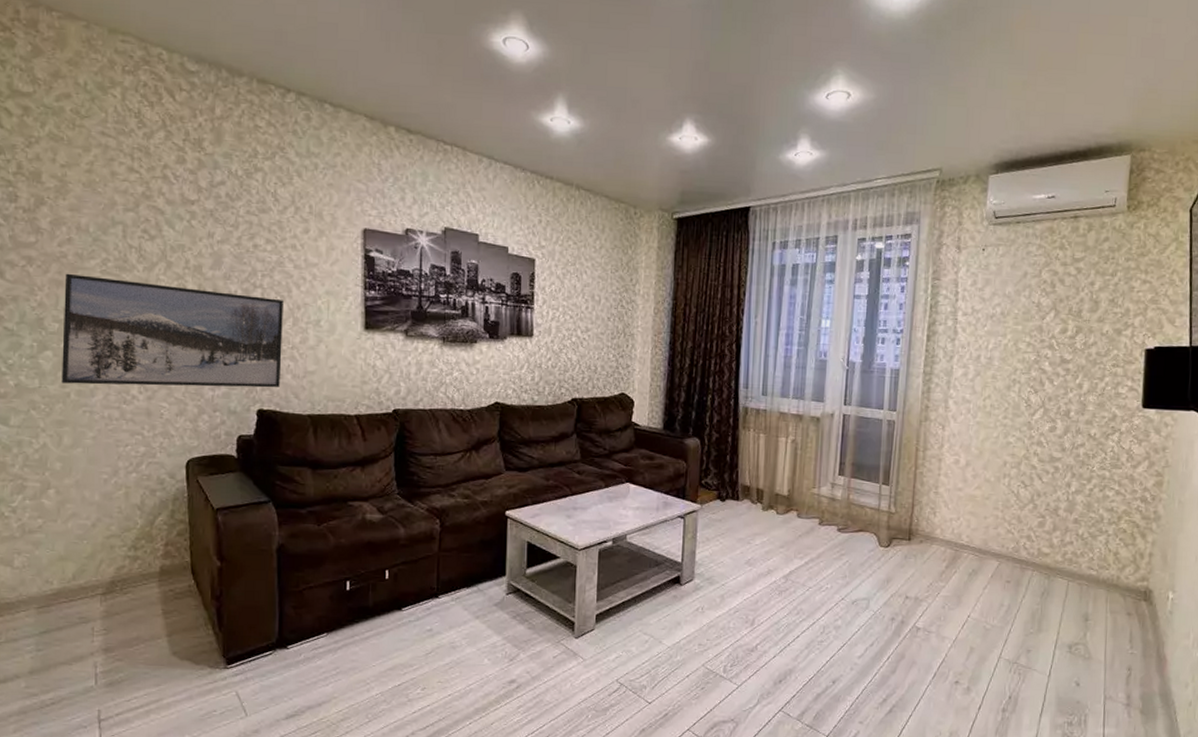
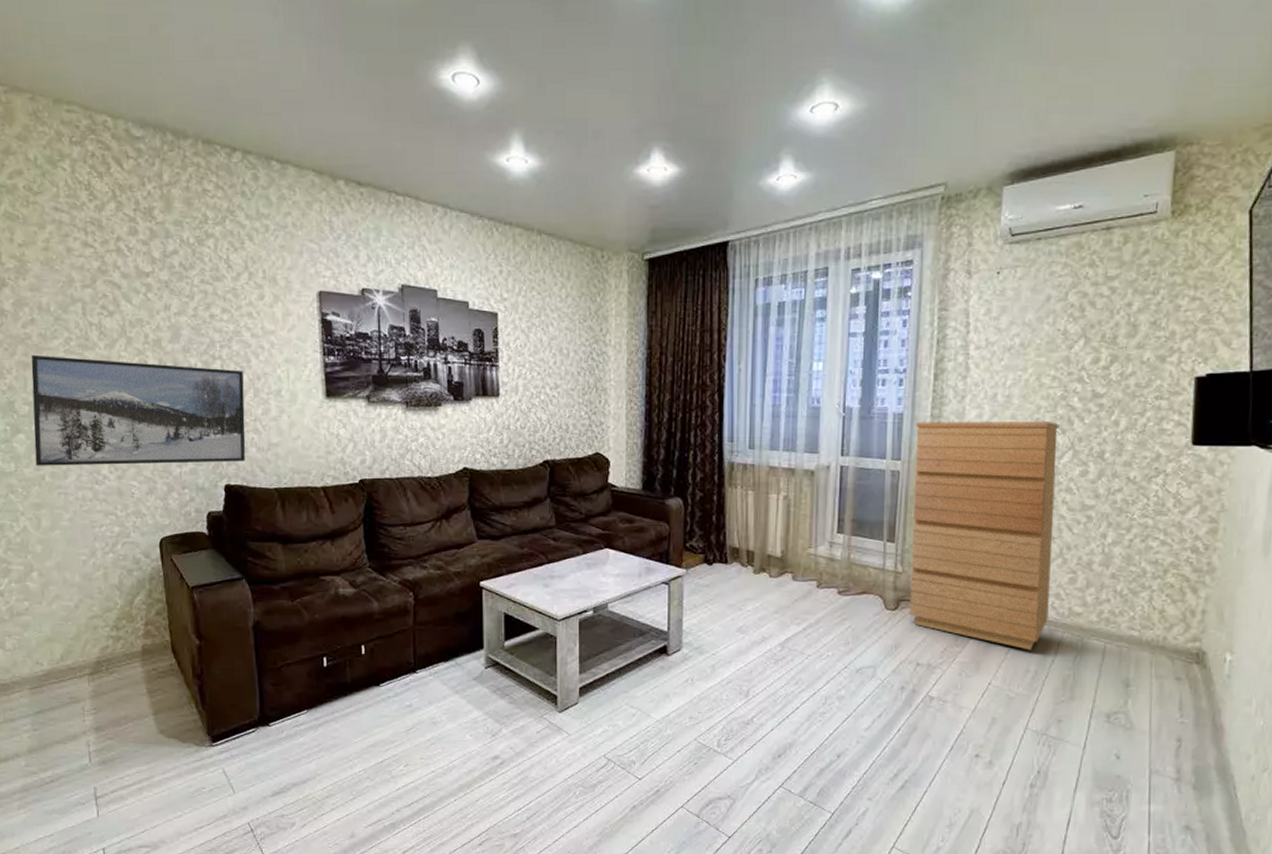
dresser: none [900,377,1033,586] -> present [909,422,1059,650]

